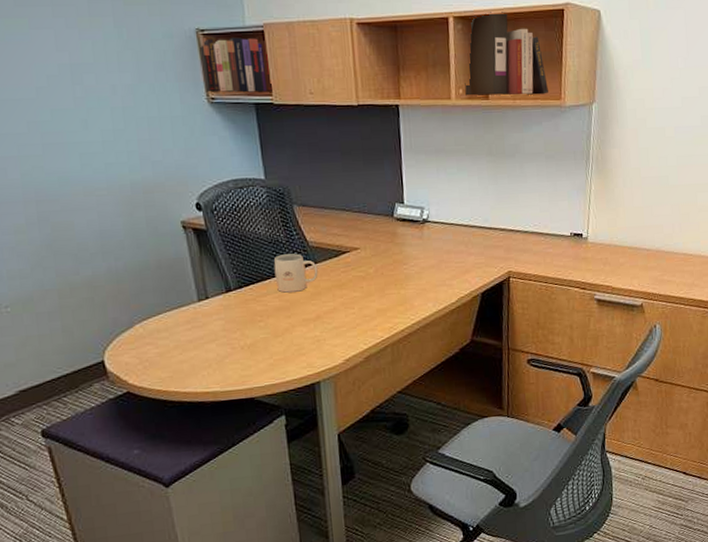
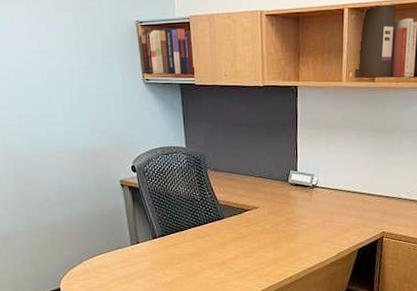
mug: present [273,253,318,294] -> none [190,210,225,242]

